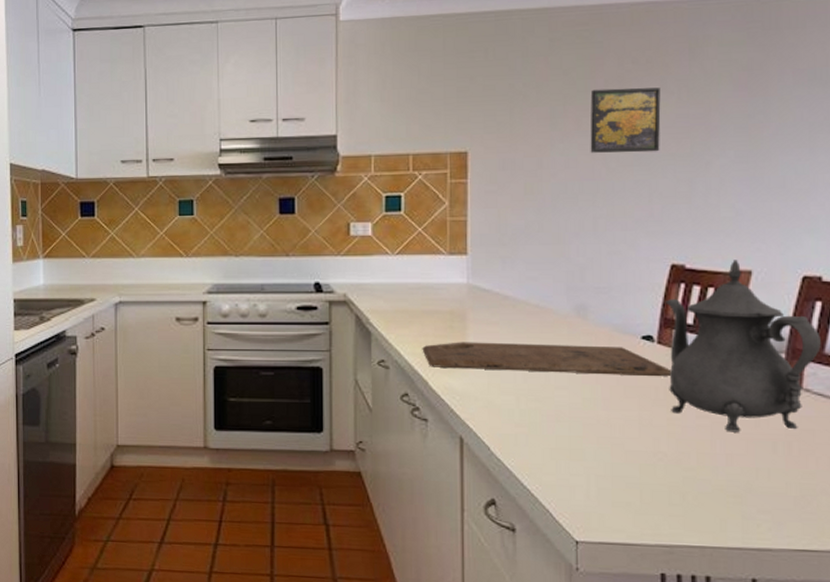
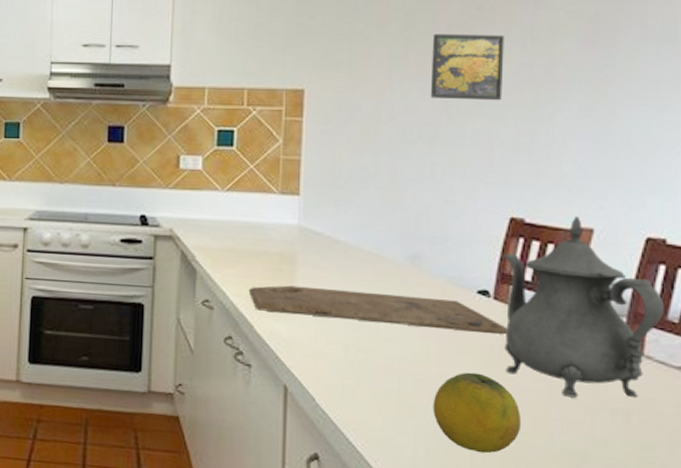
fruit: none [602,414,688,490] -> present [433,372,522,454]

